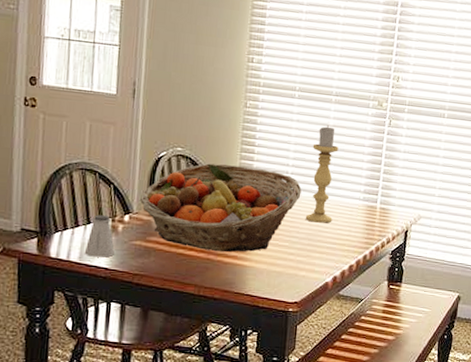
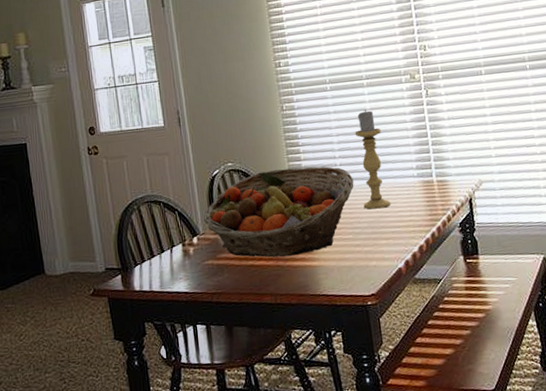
saltshaker: present [84,215,115,258] -> none [164,241,192,284]

